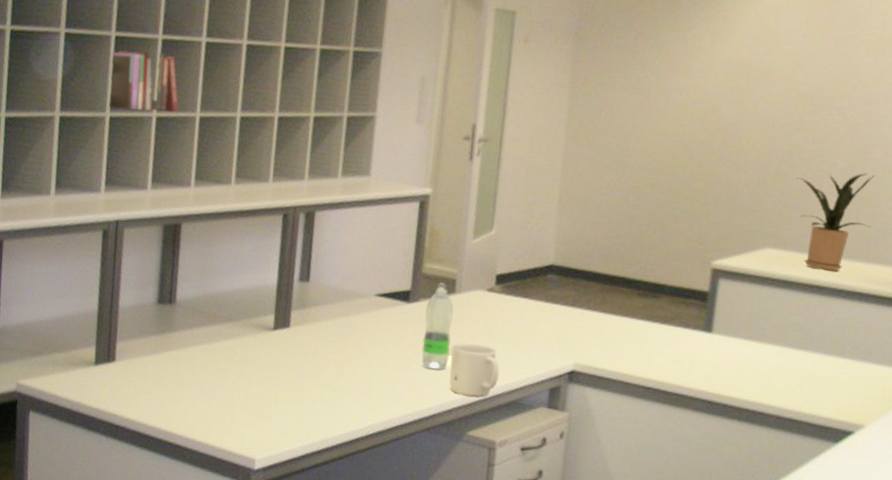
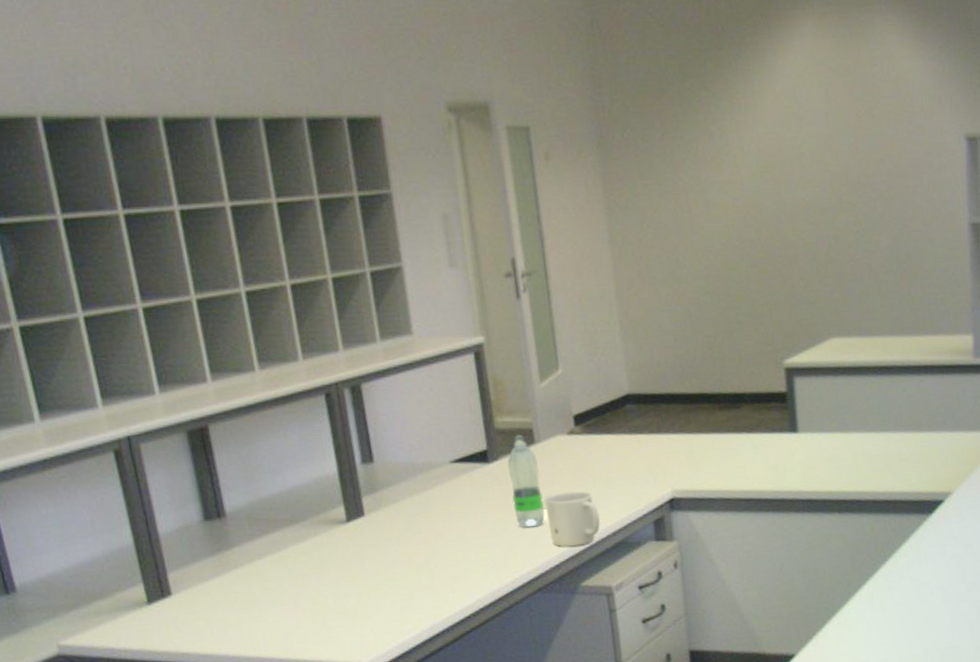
books: present [108,50,179,113] -> none [64,230,168,308]
house plant: present [797,173,875,272] -> none [847,246,923,350]

